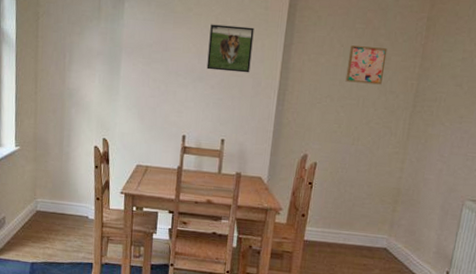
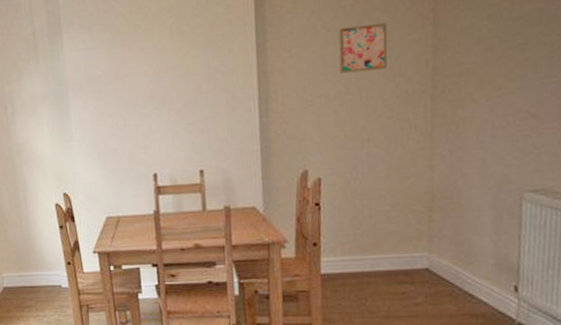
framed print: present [206,24,254,73] -> none [165,31,220,92]

